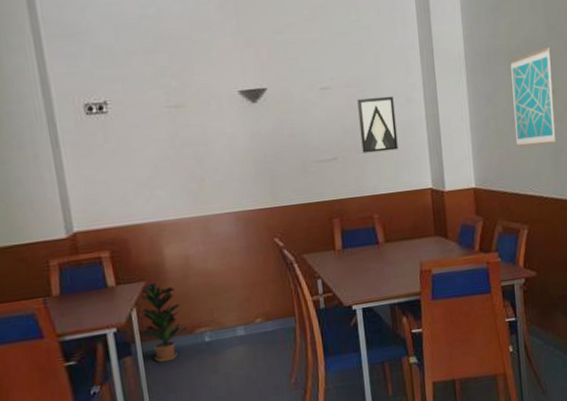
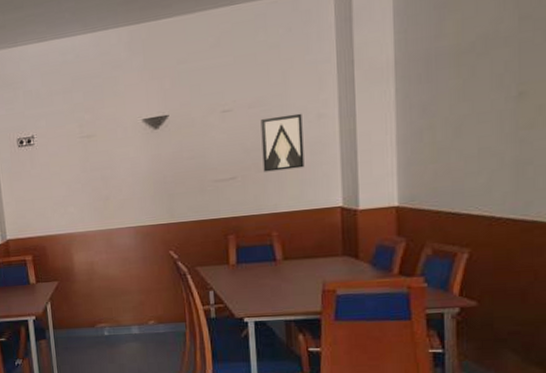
potted plant: present [136,283,188,363] -> none [50,283,90,348]
wall art: present [509,47,556,147] -> none [457,40,522,160]

